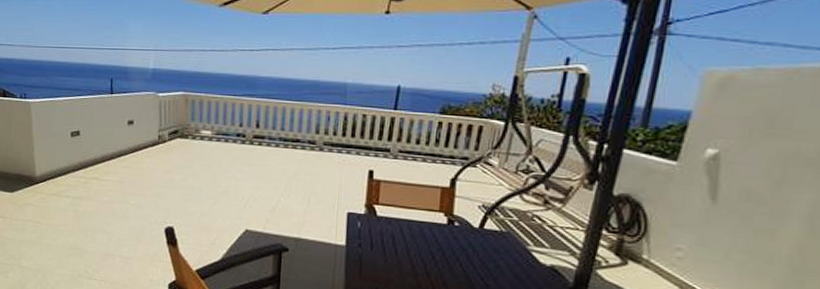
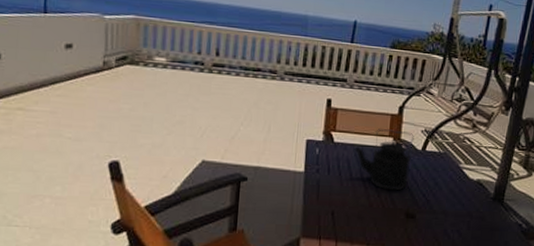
kettle: none [399,202,470,272] -> present [354,128,414,191]

